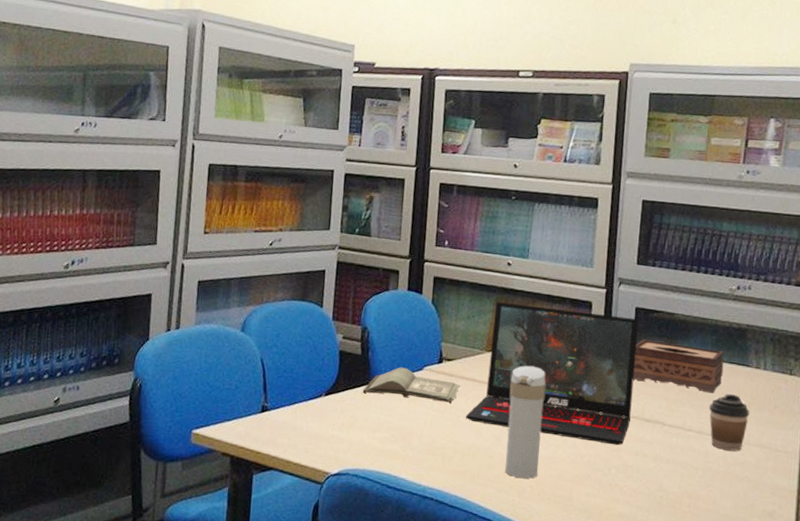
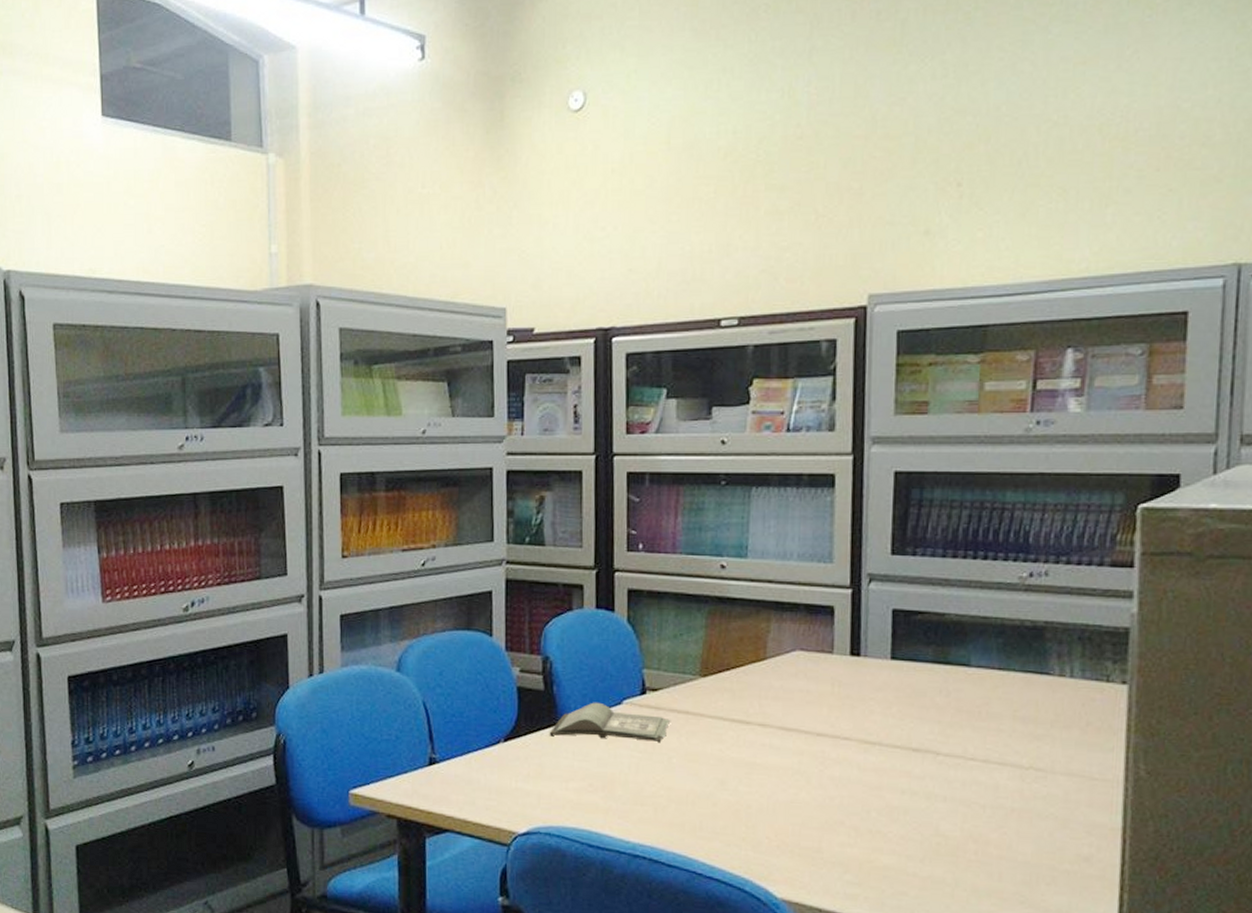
laptop: present [465,302,639,446] -> none [679,615,898,783]
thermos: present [505,365,546,479] -> none [733,691,779,828]
tissue box: present [633,339,724,394] -> none [893,649,1015,712]
coffee cup: present [709,394,750,451] -> none [997,711,1053,782]

